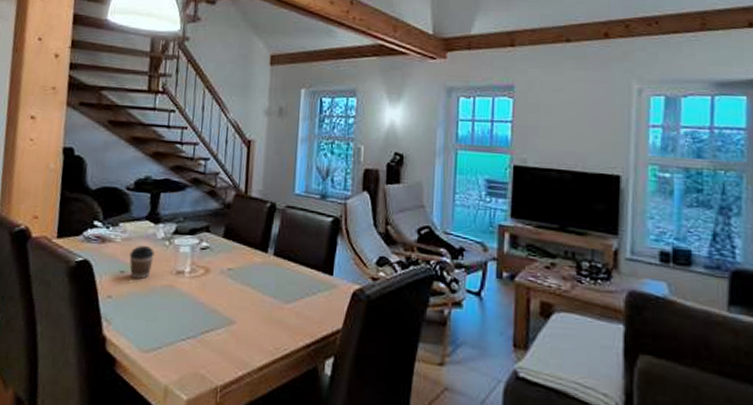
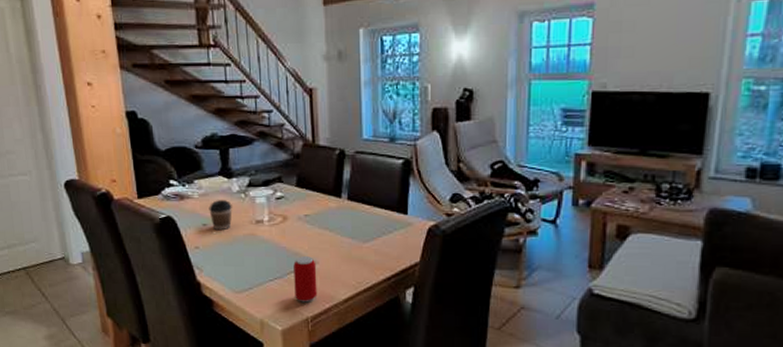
beverage can: none [206,314,234,369] -> present [293,256,318,303]

